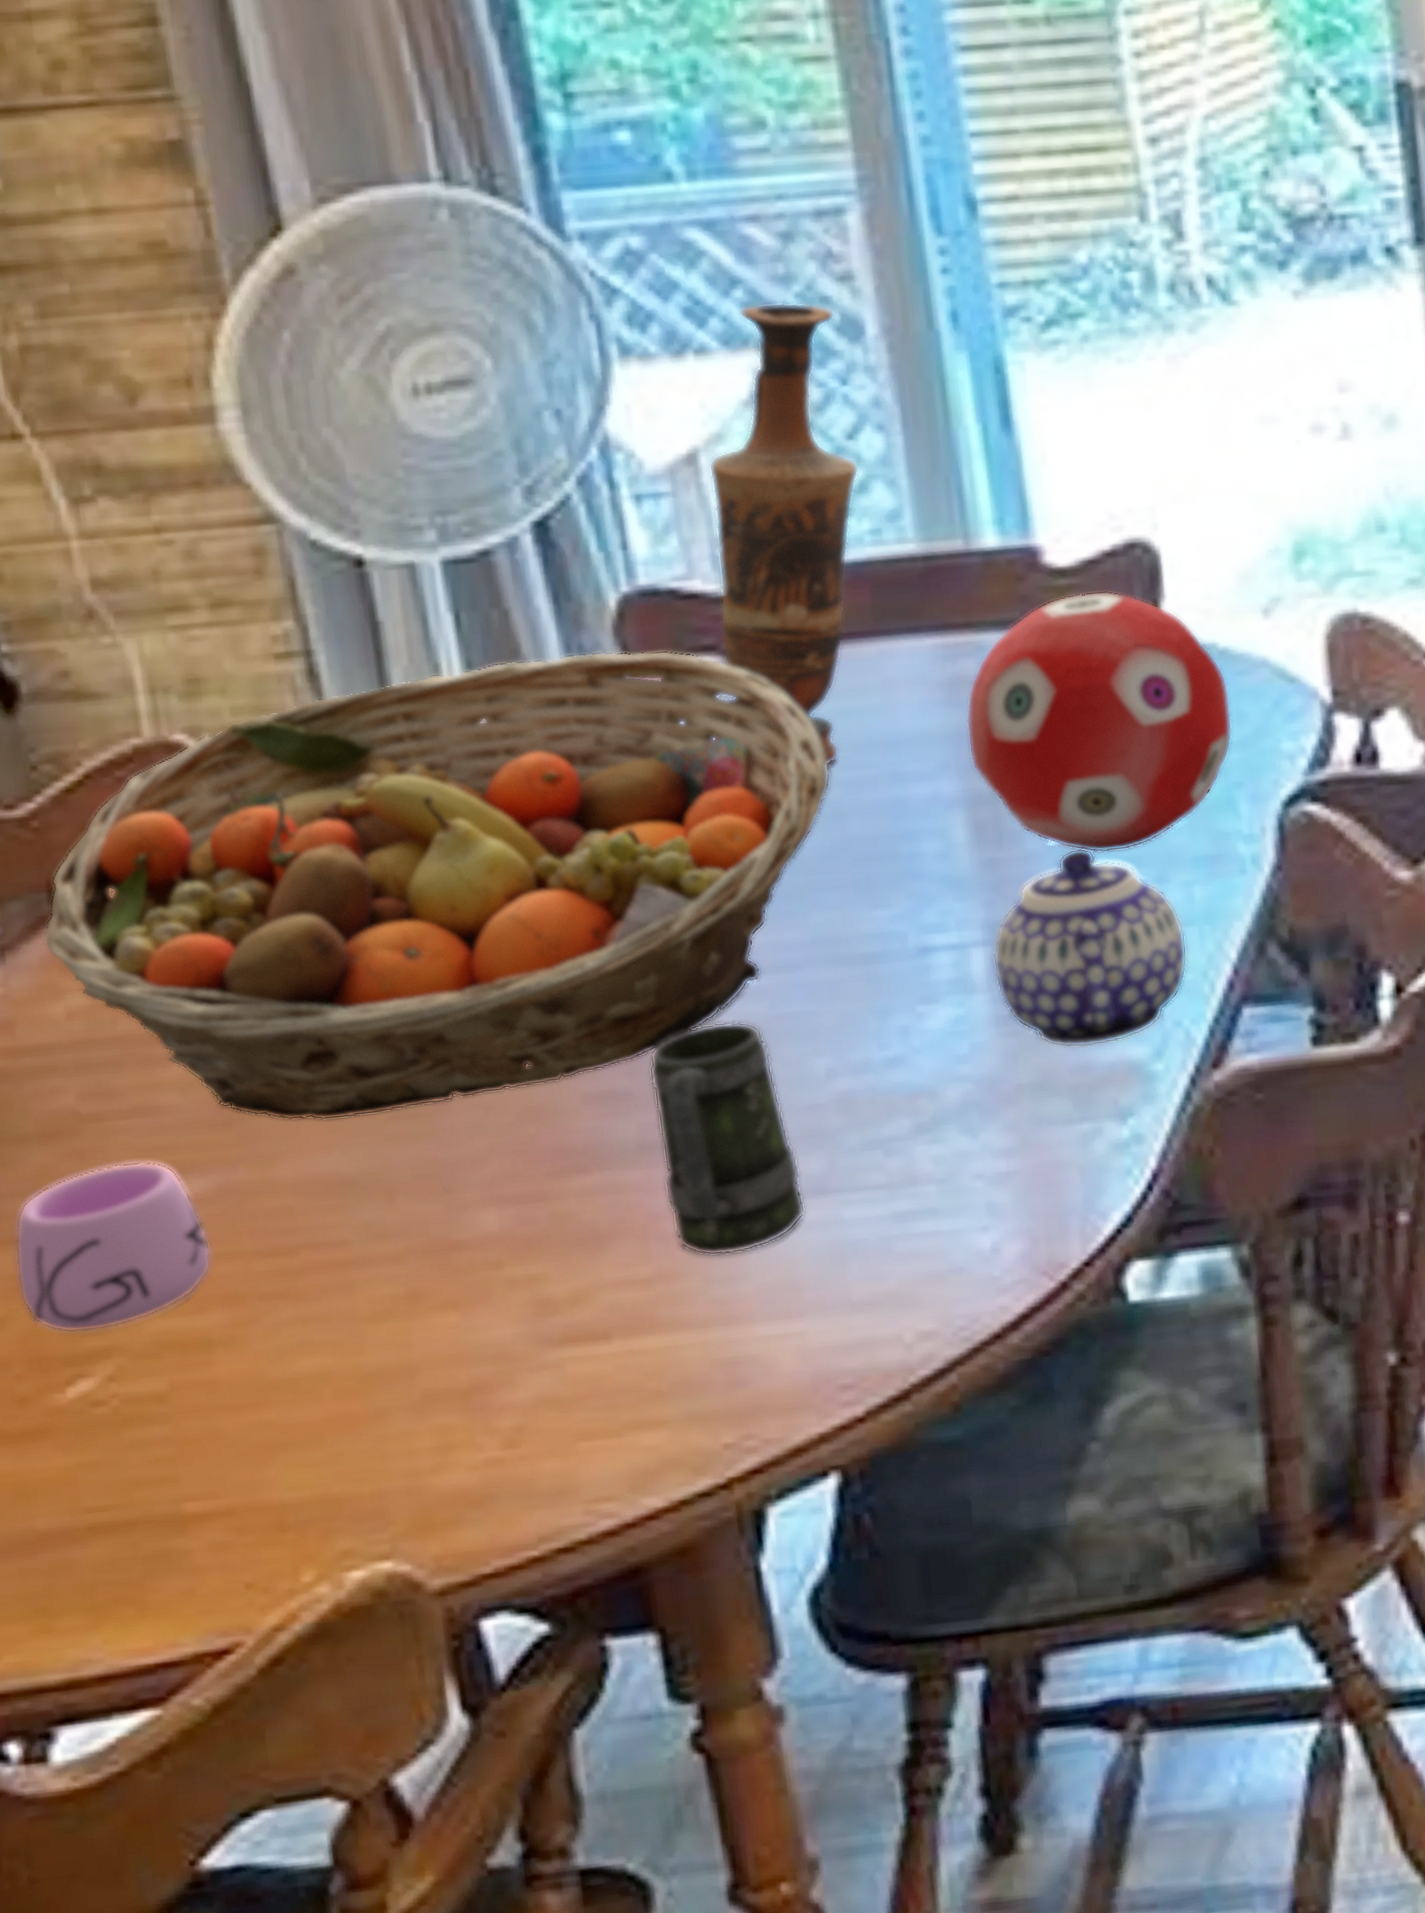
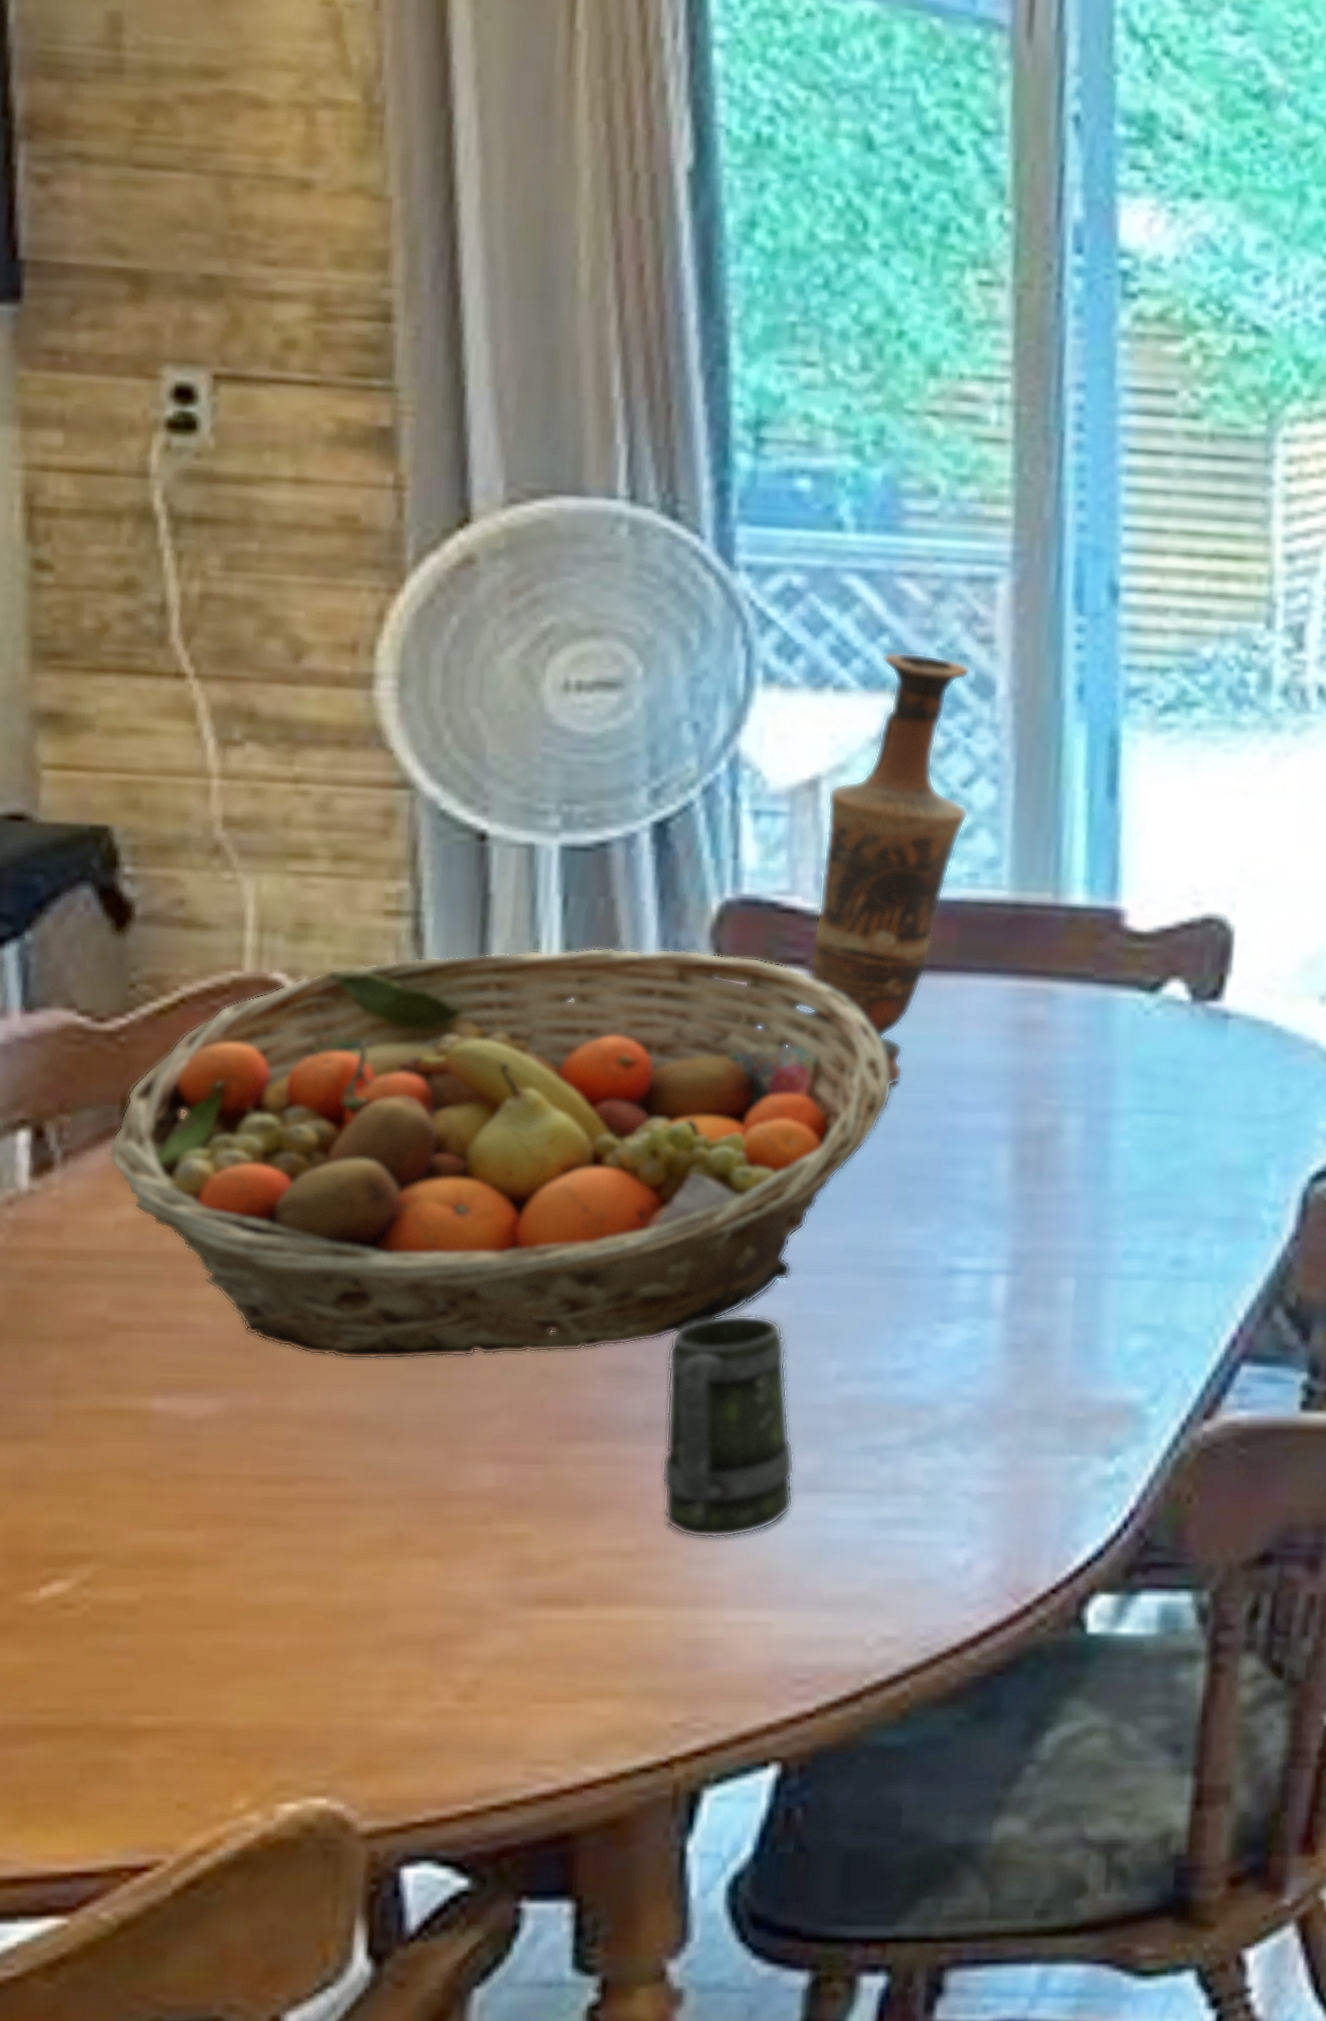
mug: present [14,1161,212,1334] -> none [13,1374,211,1536]
decorative ball: present [965,590,1233,853] -> none [1024,957,1278,1203]
teapot: present [992,848,1188,1049] -> none [1012,1193,1199,1384]

